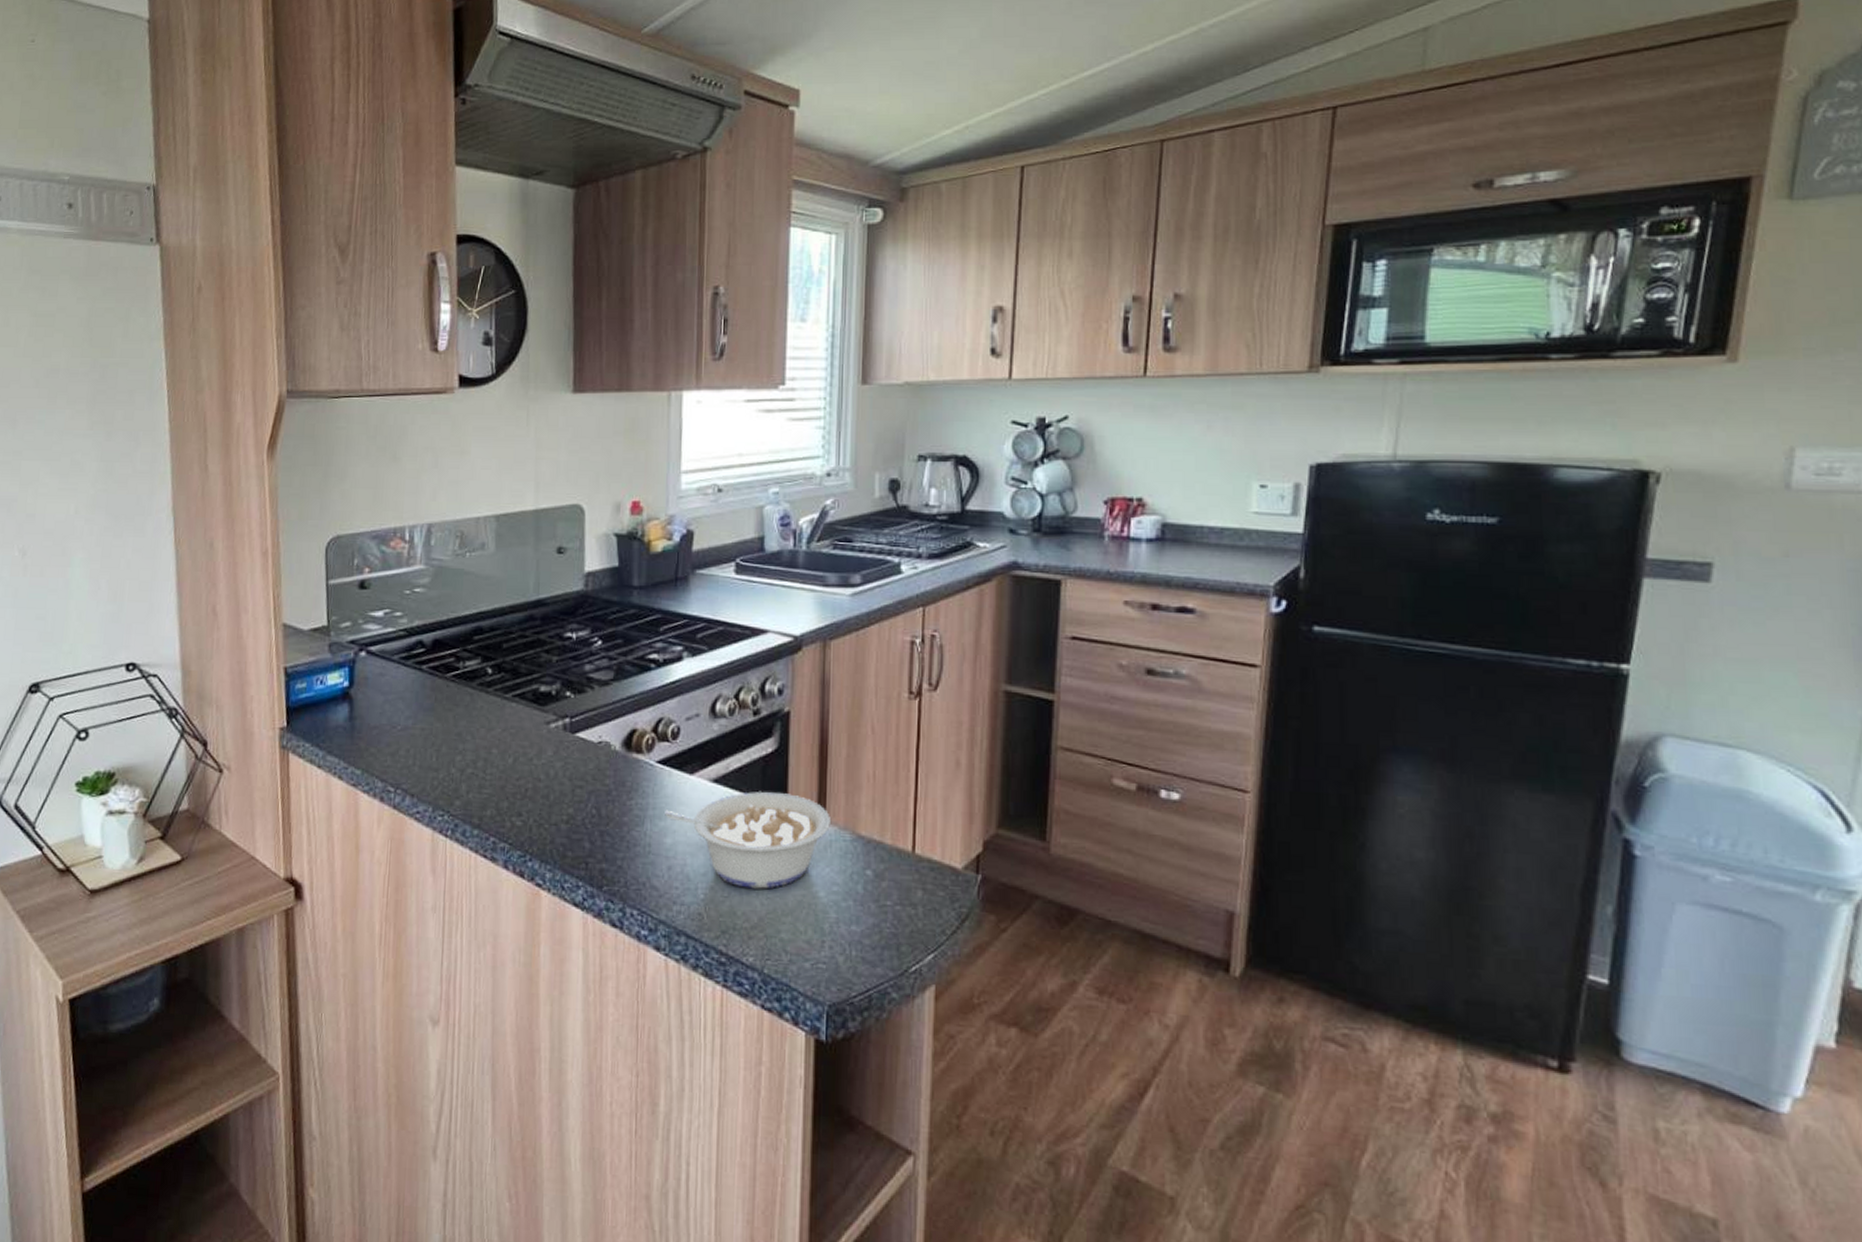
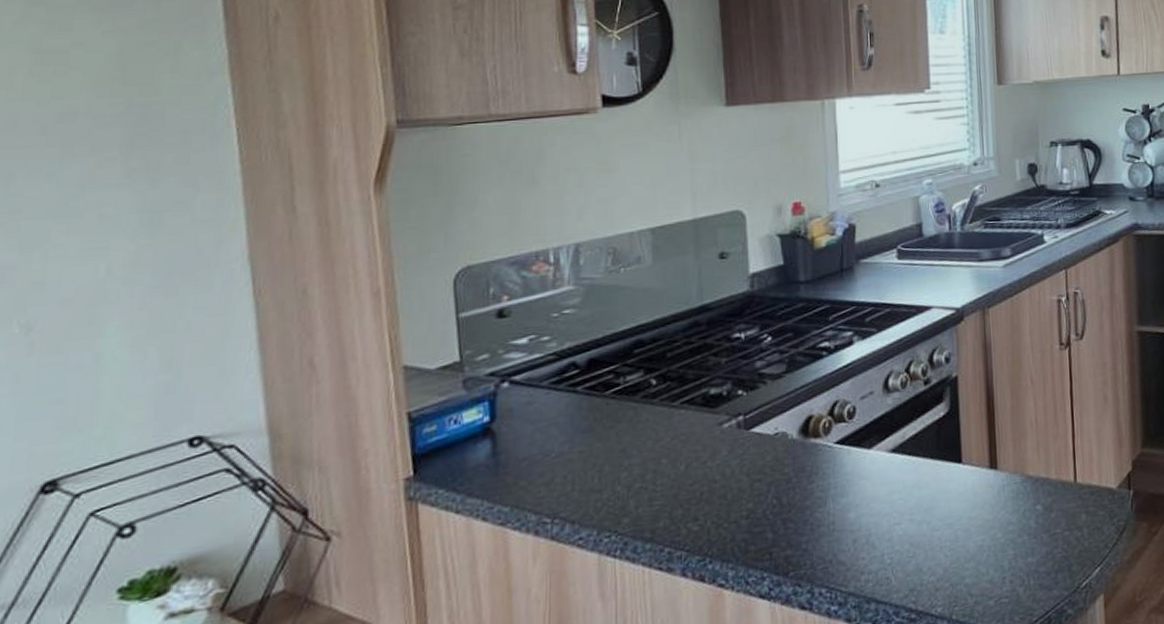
legume: present [665,791,830,889] -> none [846,450,1002,545]

